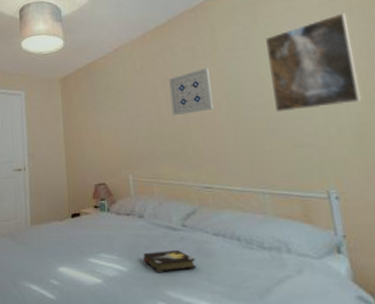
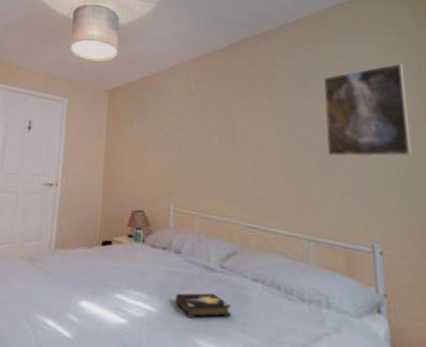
wall art: present [169,68,214,116] -> none [223,100,267,146]

